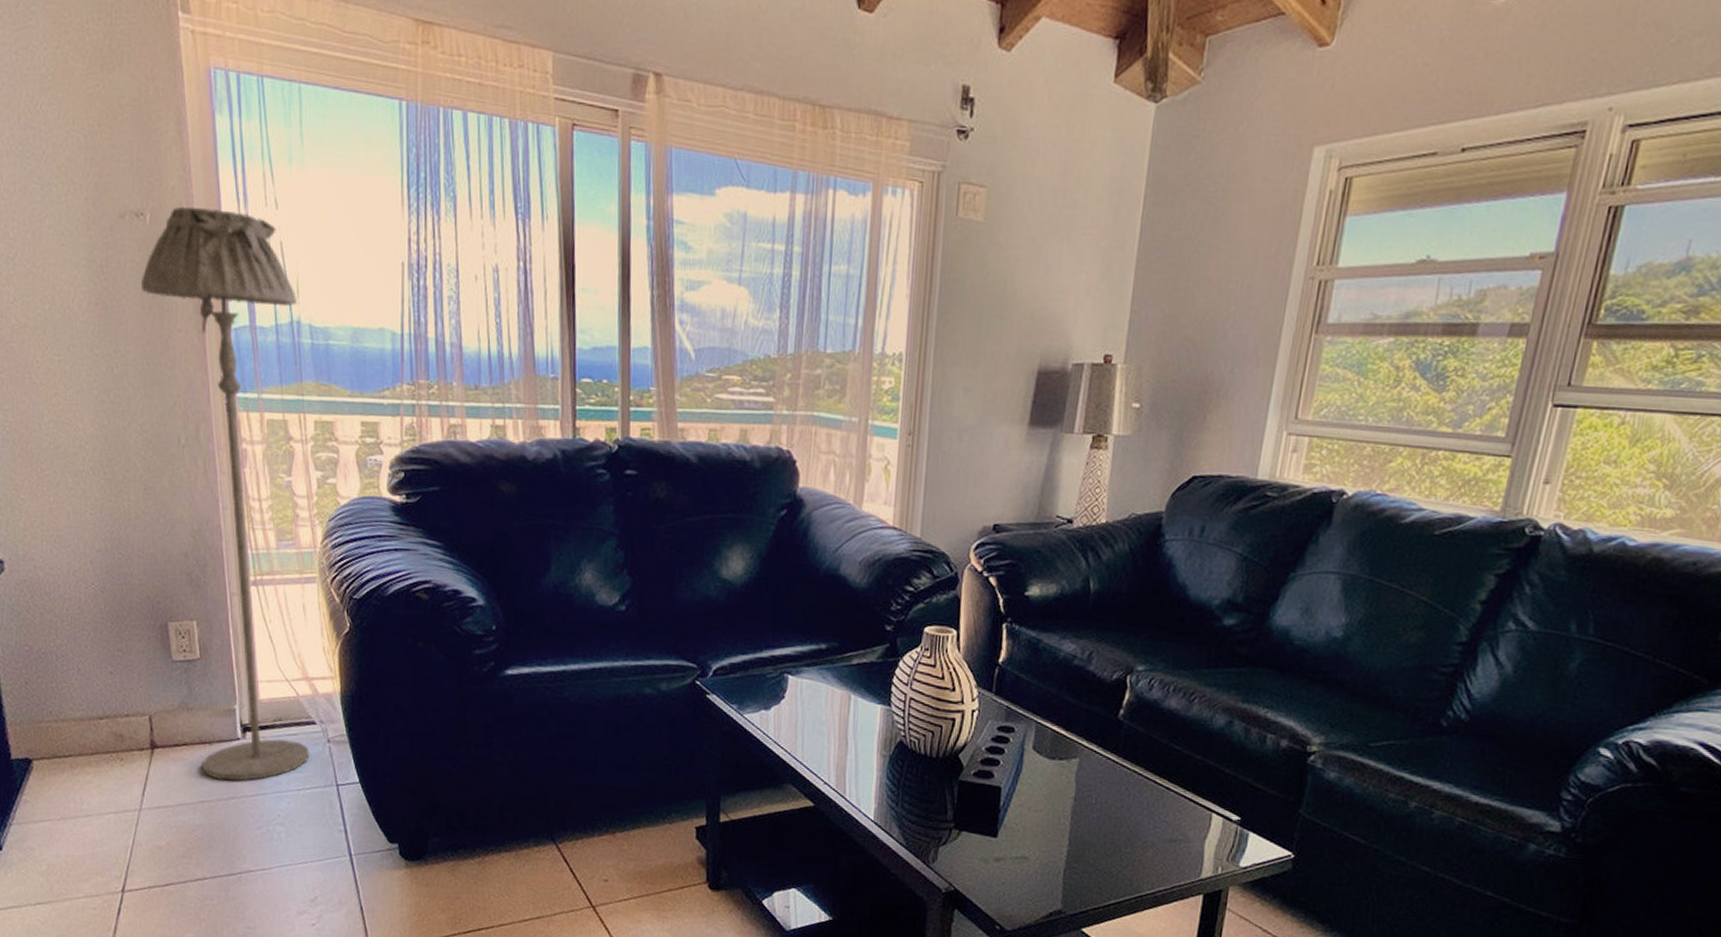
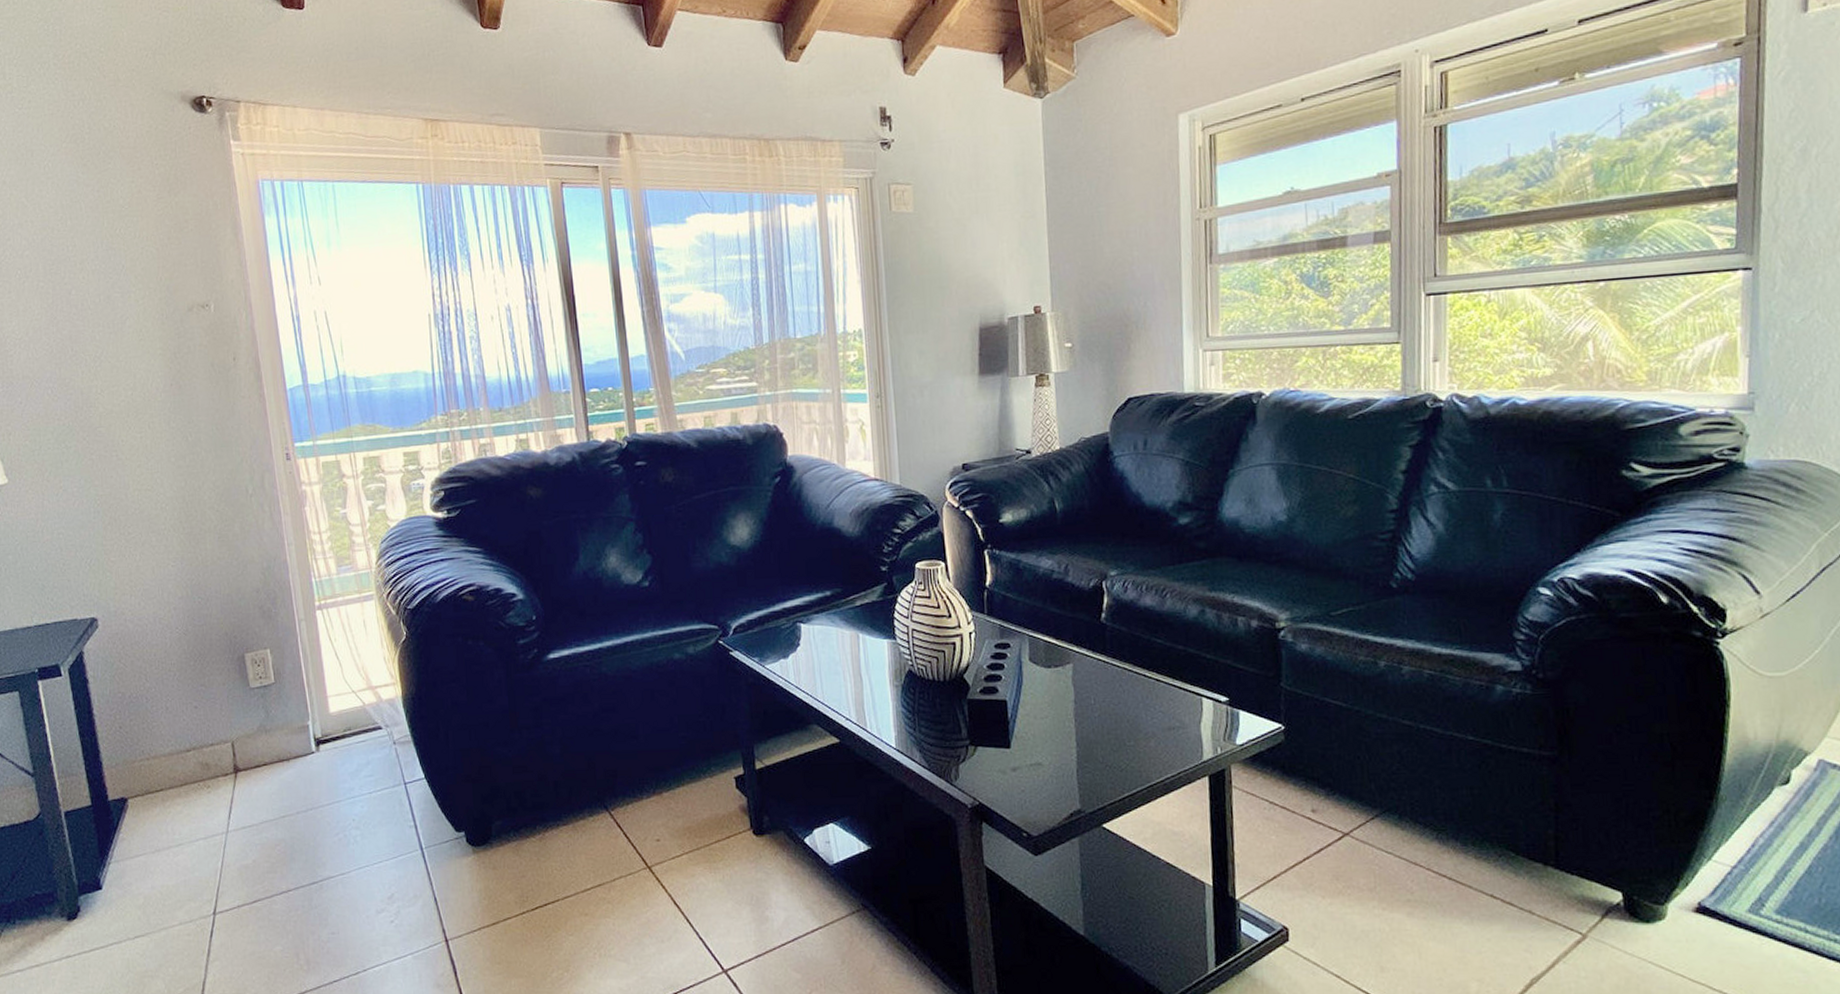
floor lamp: present [140,206,309,781] -> none [208,292,378,794]

